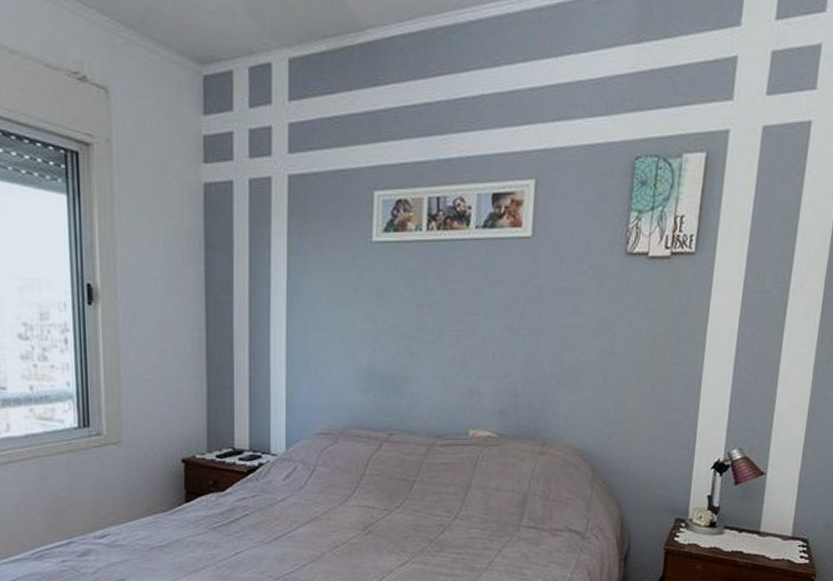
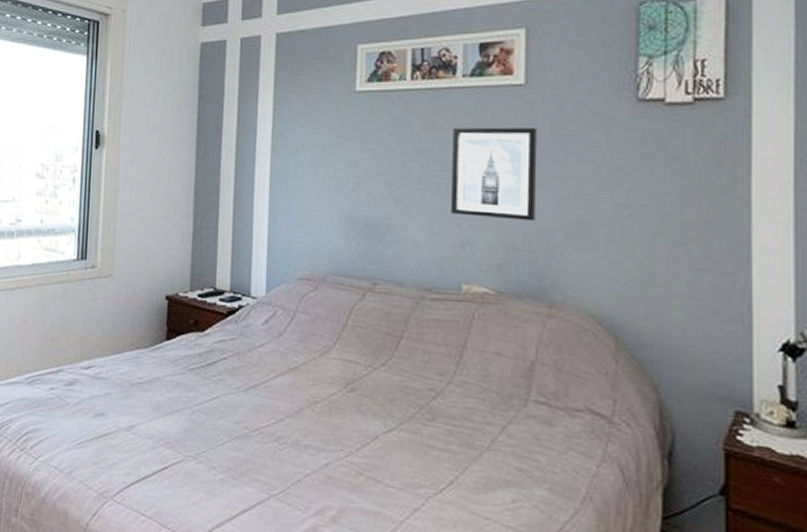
wall art: none [461,279,541,369] -> present [451,127,538,221]

